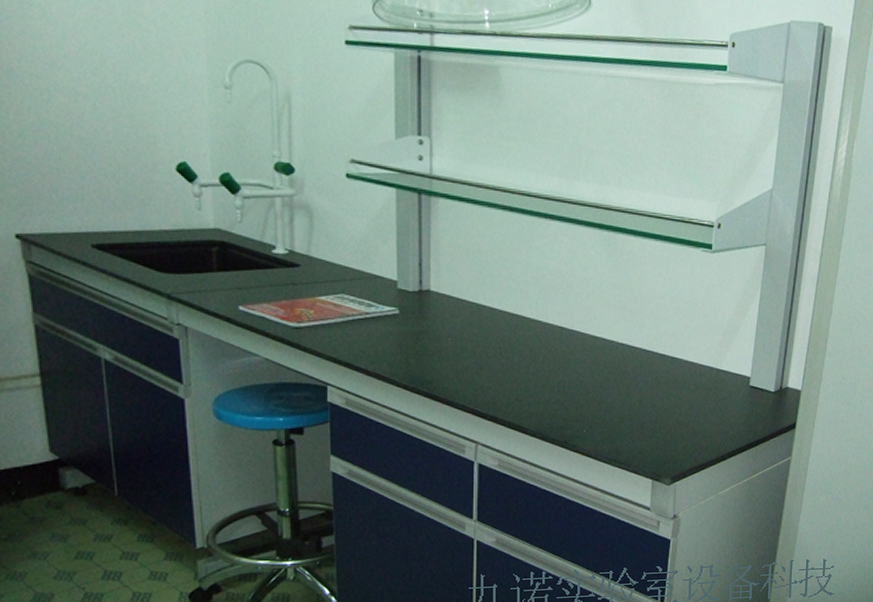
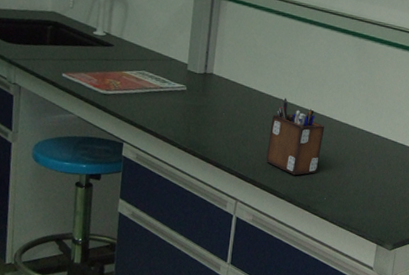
desk organizer: none [508,312,576,407] -> present [266,97,325,176]

